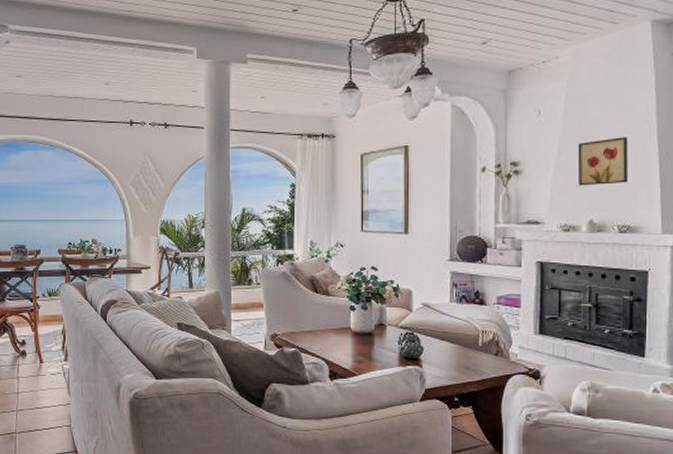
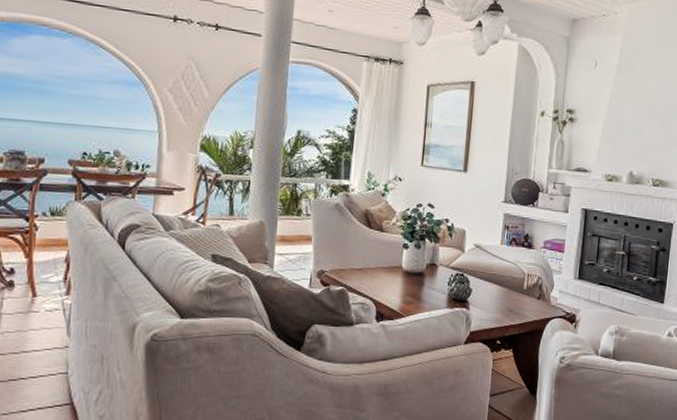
wall art: present [577,137,629,186] -> none [623,96,667,140]

